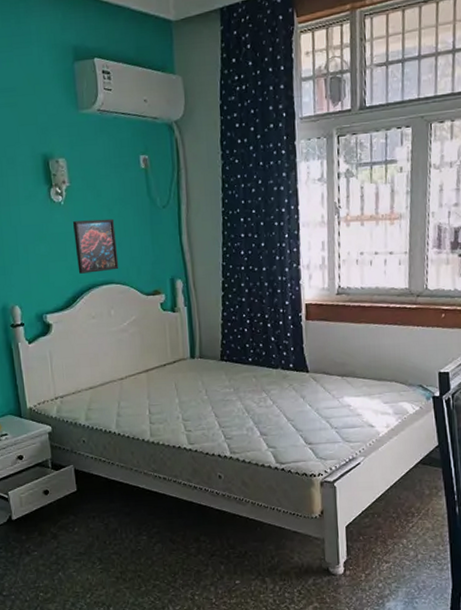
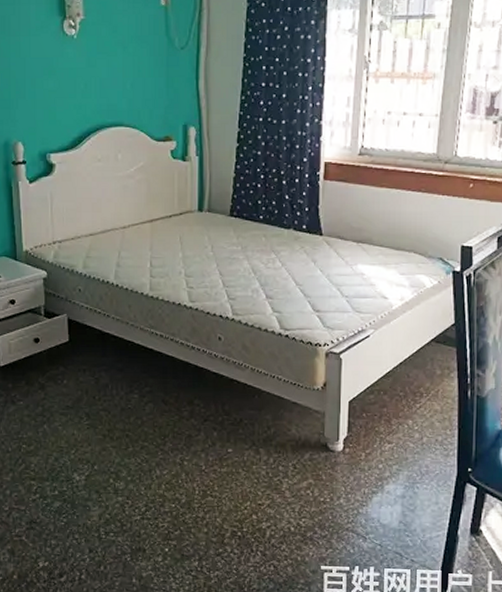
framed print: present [73,218,119,274] -> none [85,57,130,113]

